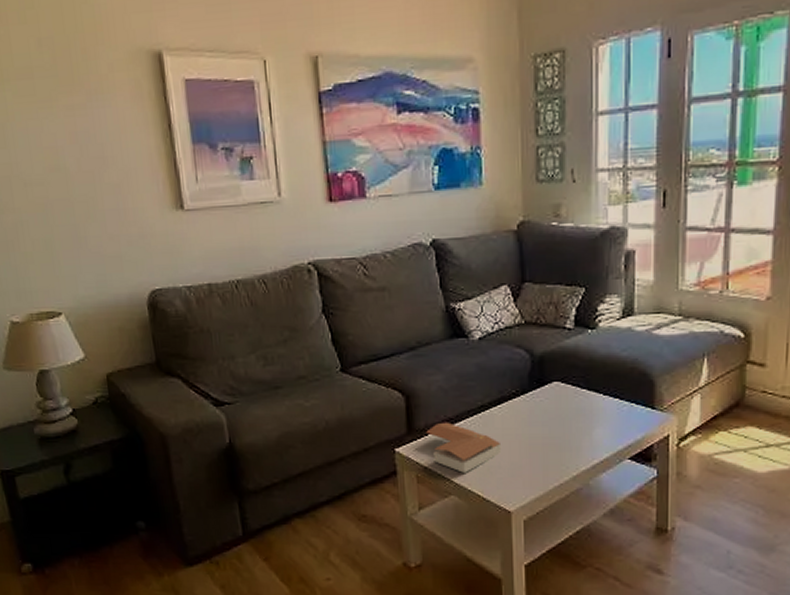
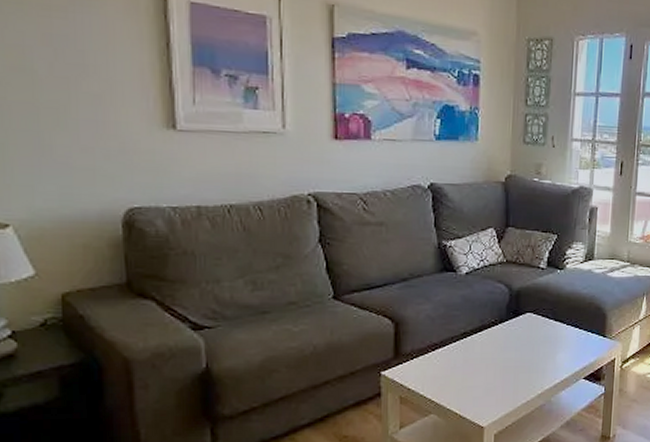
book: present [426,422,502,473] -> none [412,347,480,393]

